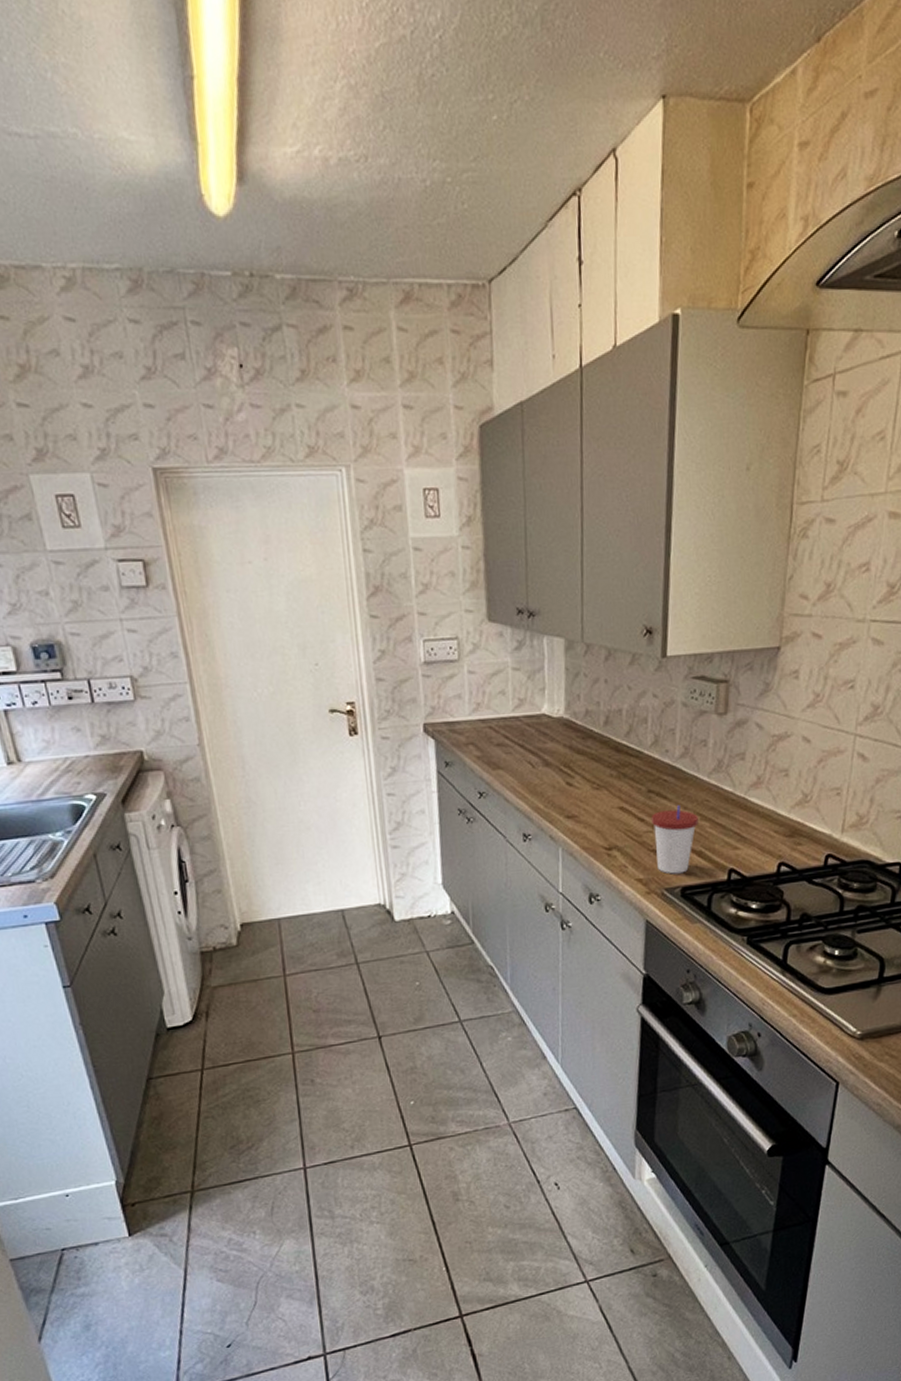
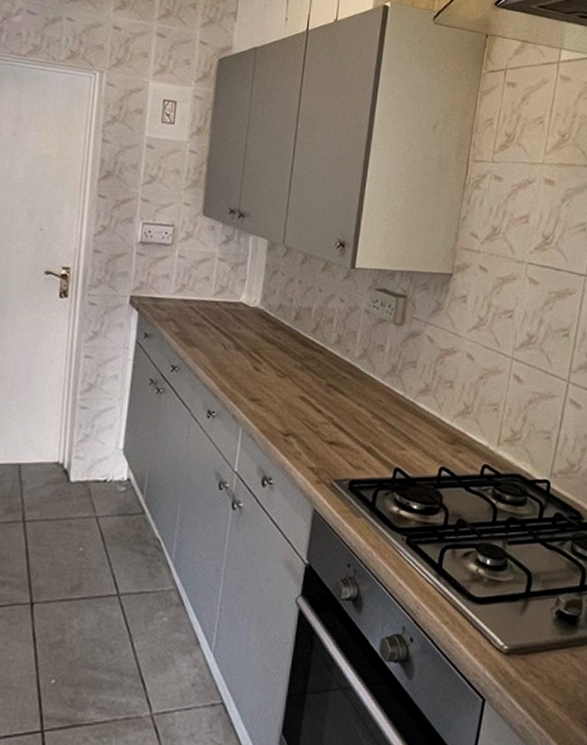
cup: present [652,805,698,874] -> none [328,401,370,467]

